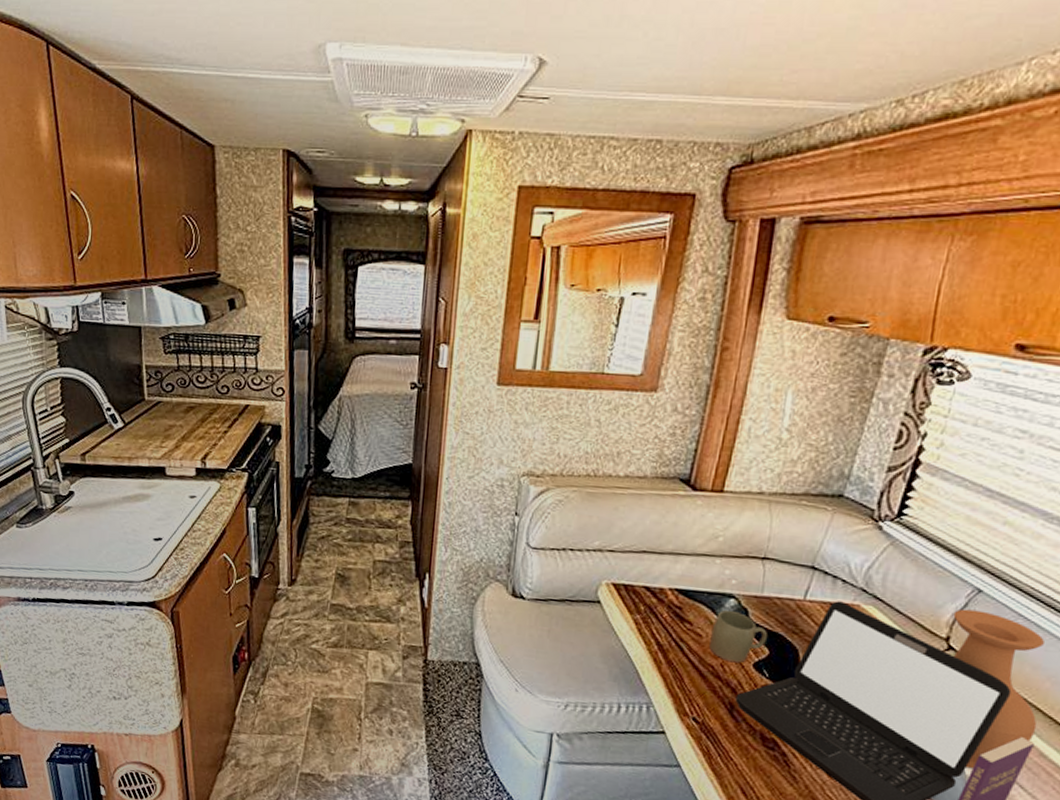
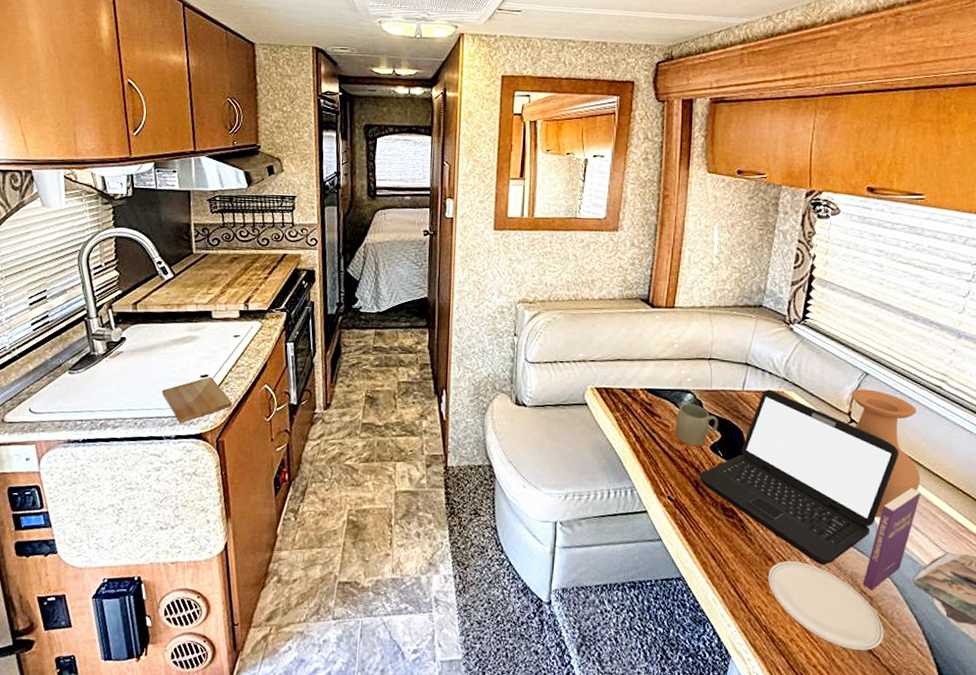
cutting board: none [113,540,188,589] -> present [161,377,232,423]

